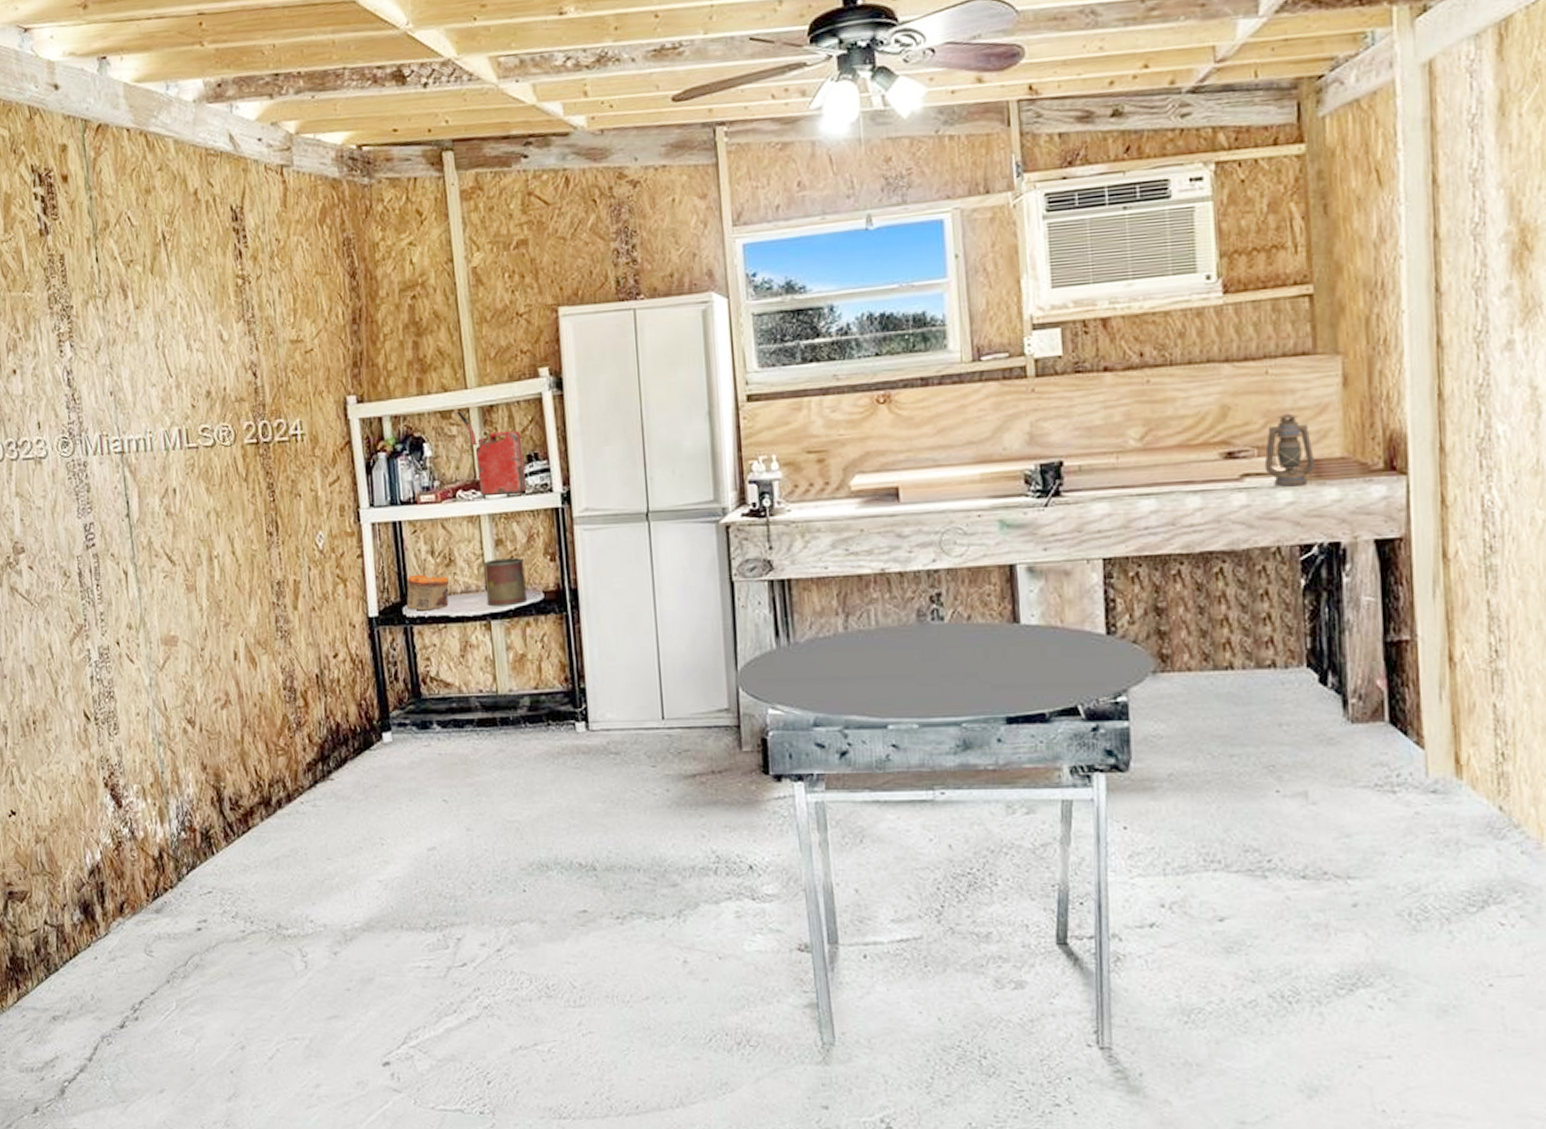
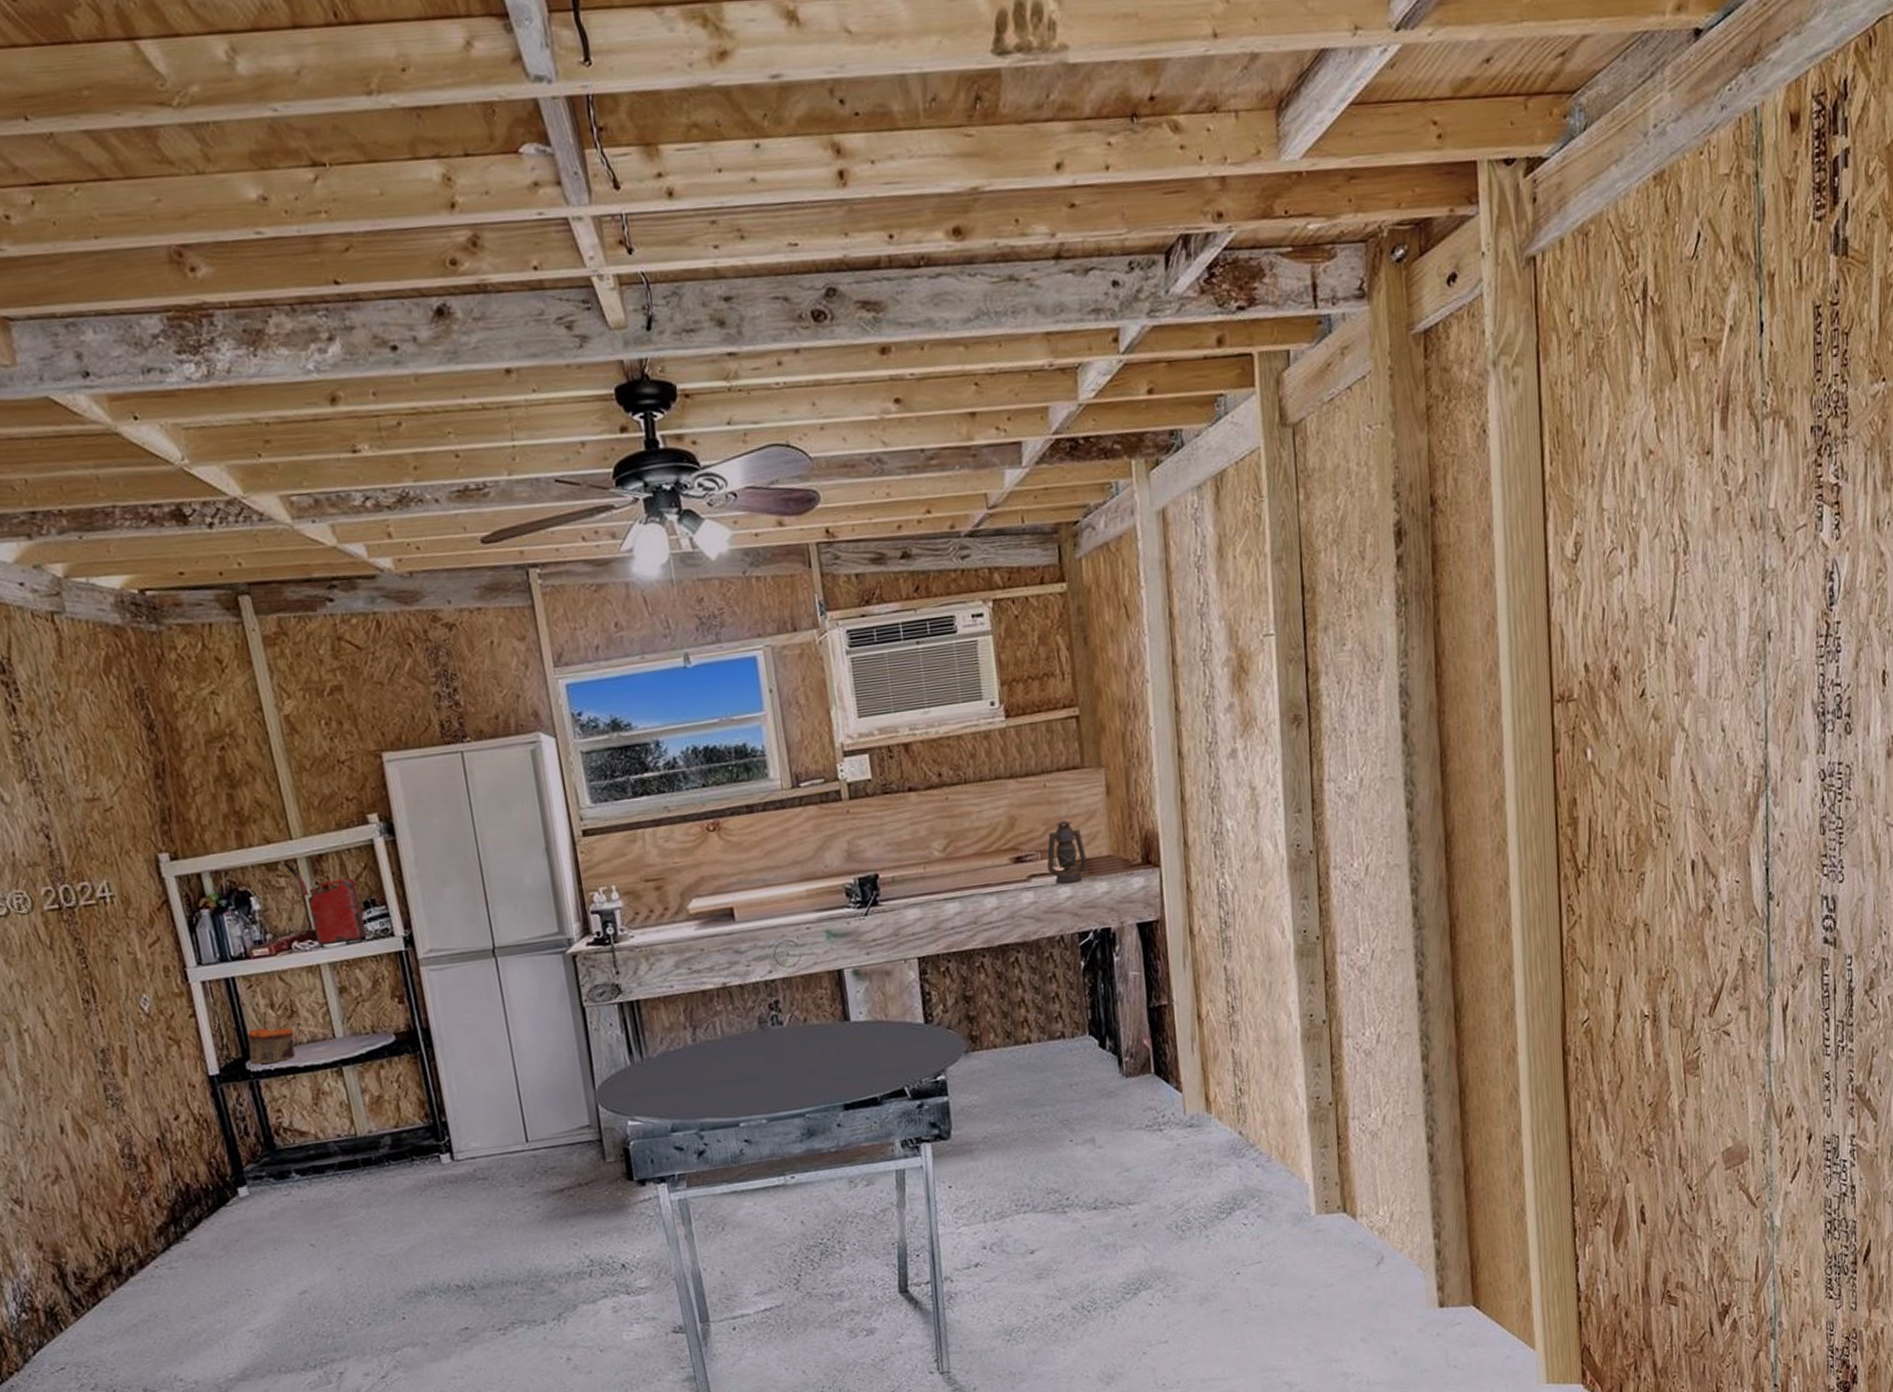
paint can: present [482,557,528,607] -> none [327,1002,379,1054]

